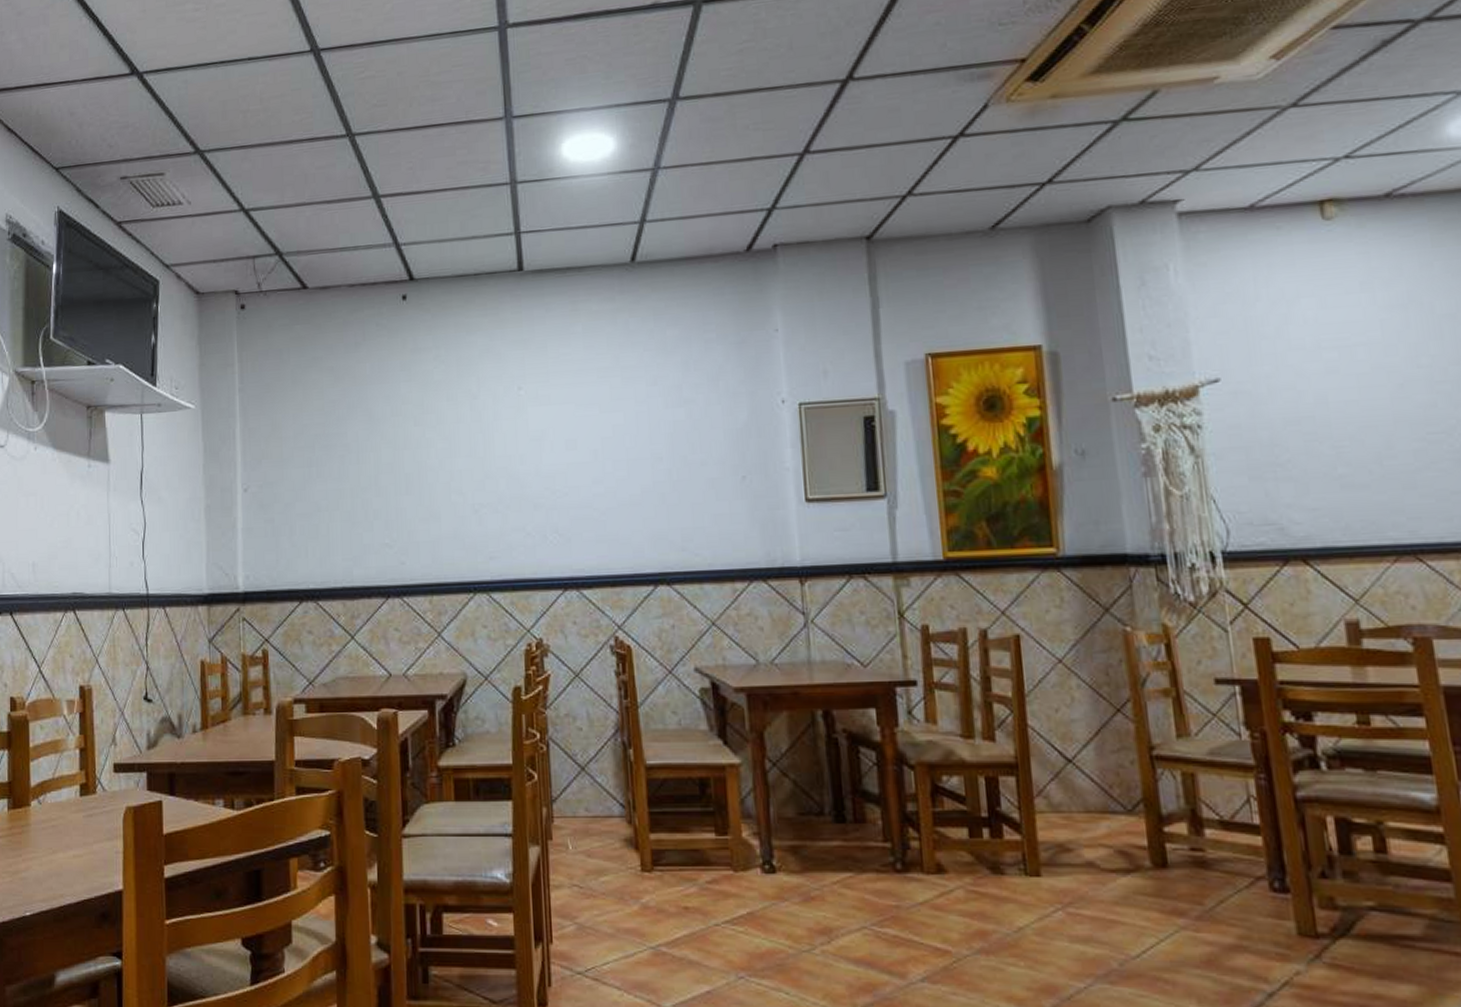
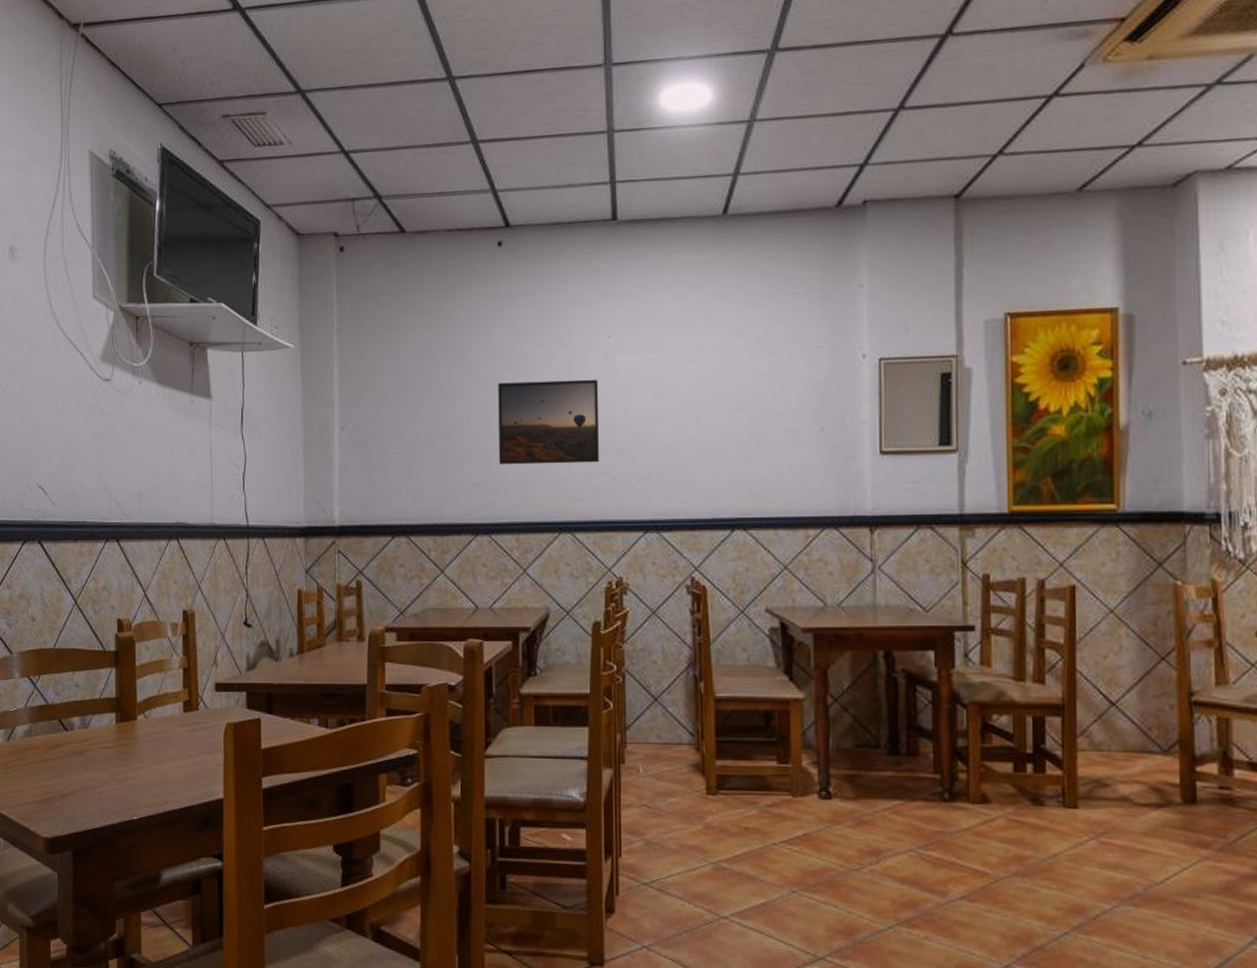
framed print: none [406,432,513,524] -> present [498,379,600,465]

